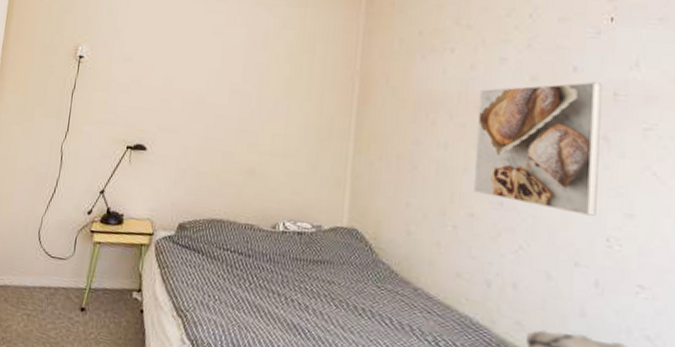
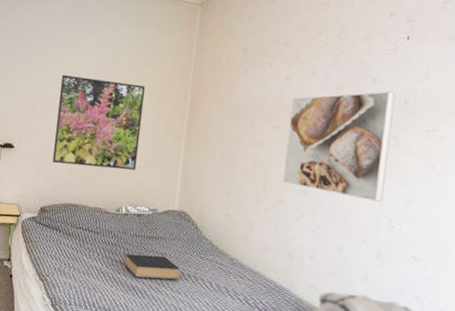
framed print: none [193,61,305,178] -> present [52,74,146,170]
book: none [282,282,353,316] -> present [124,253,181,280]

